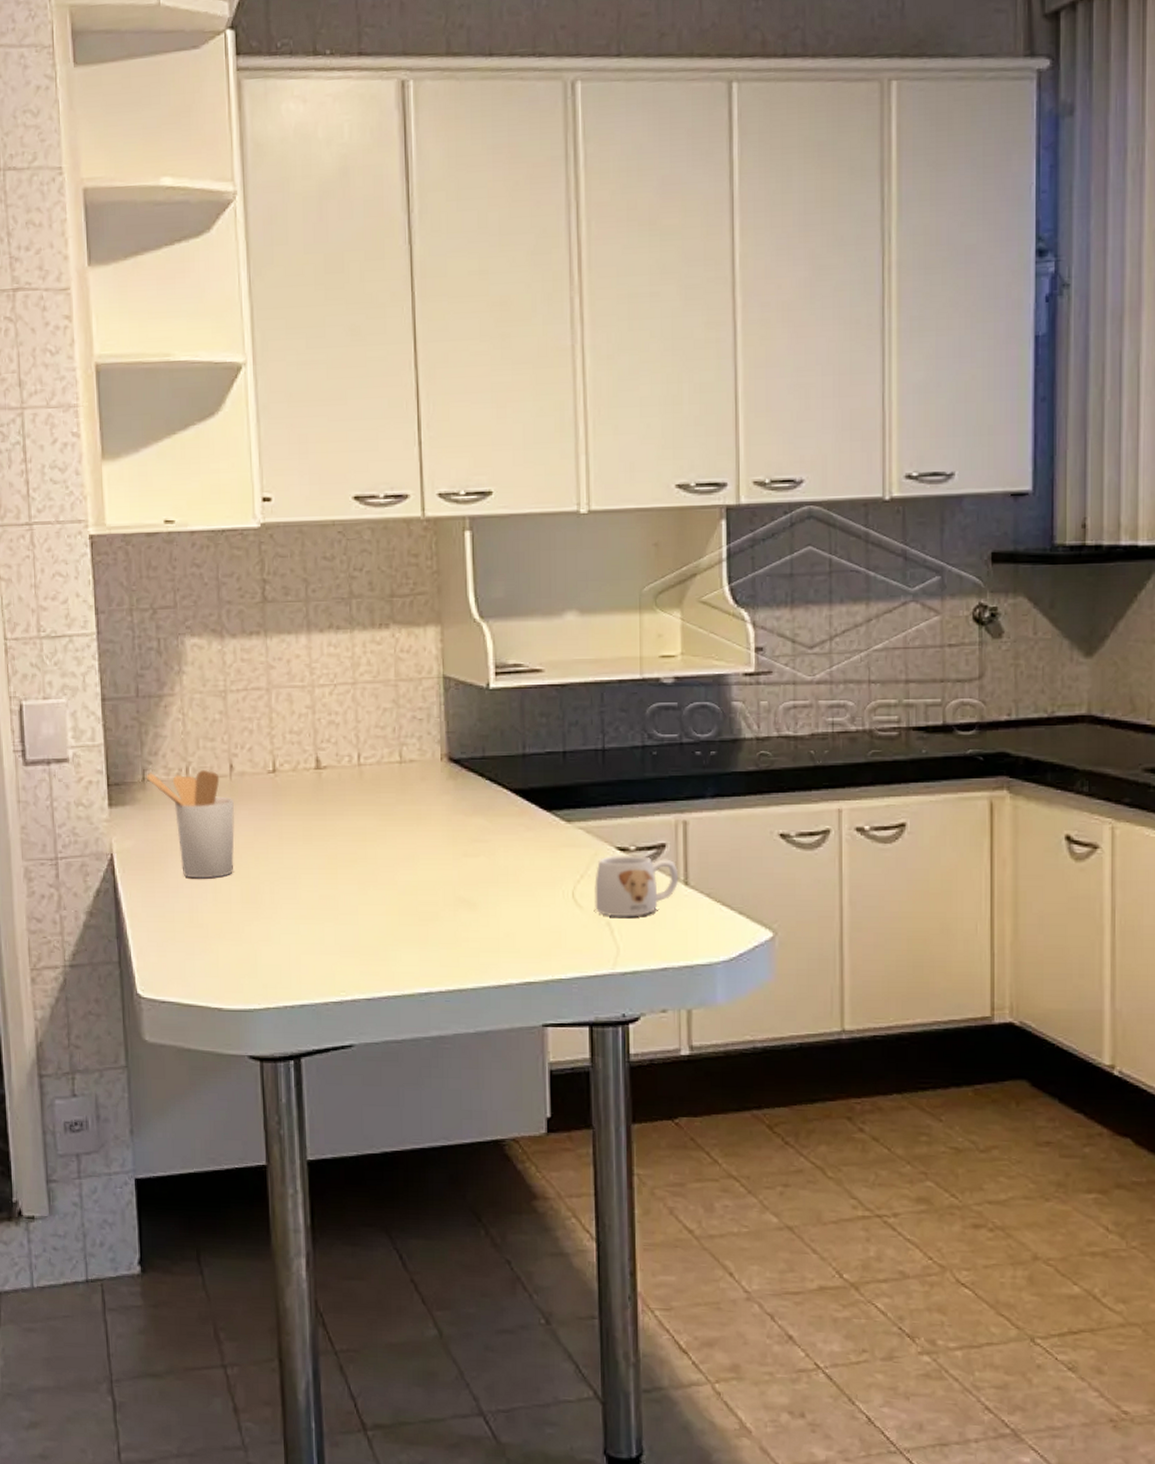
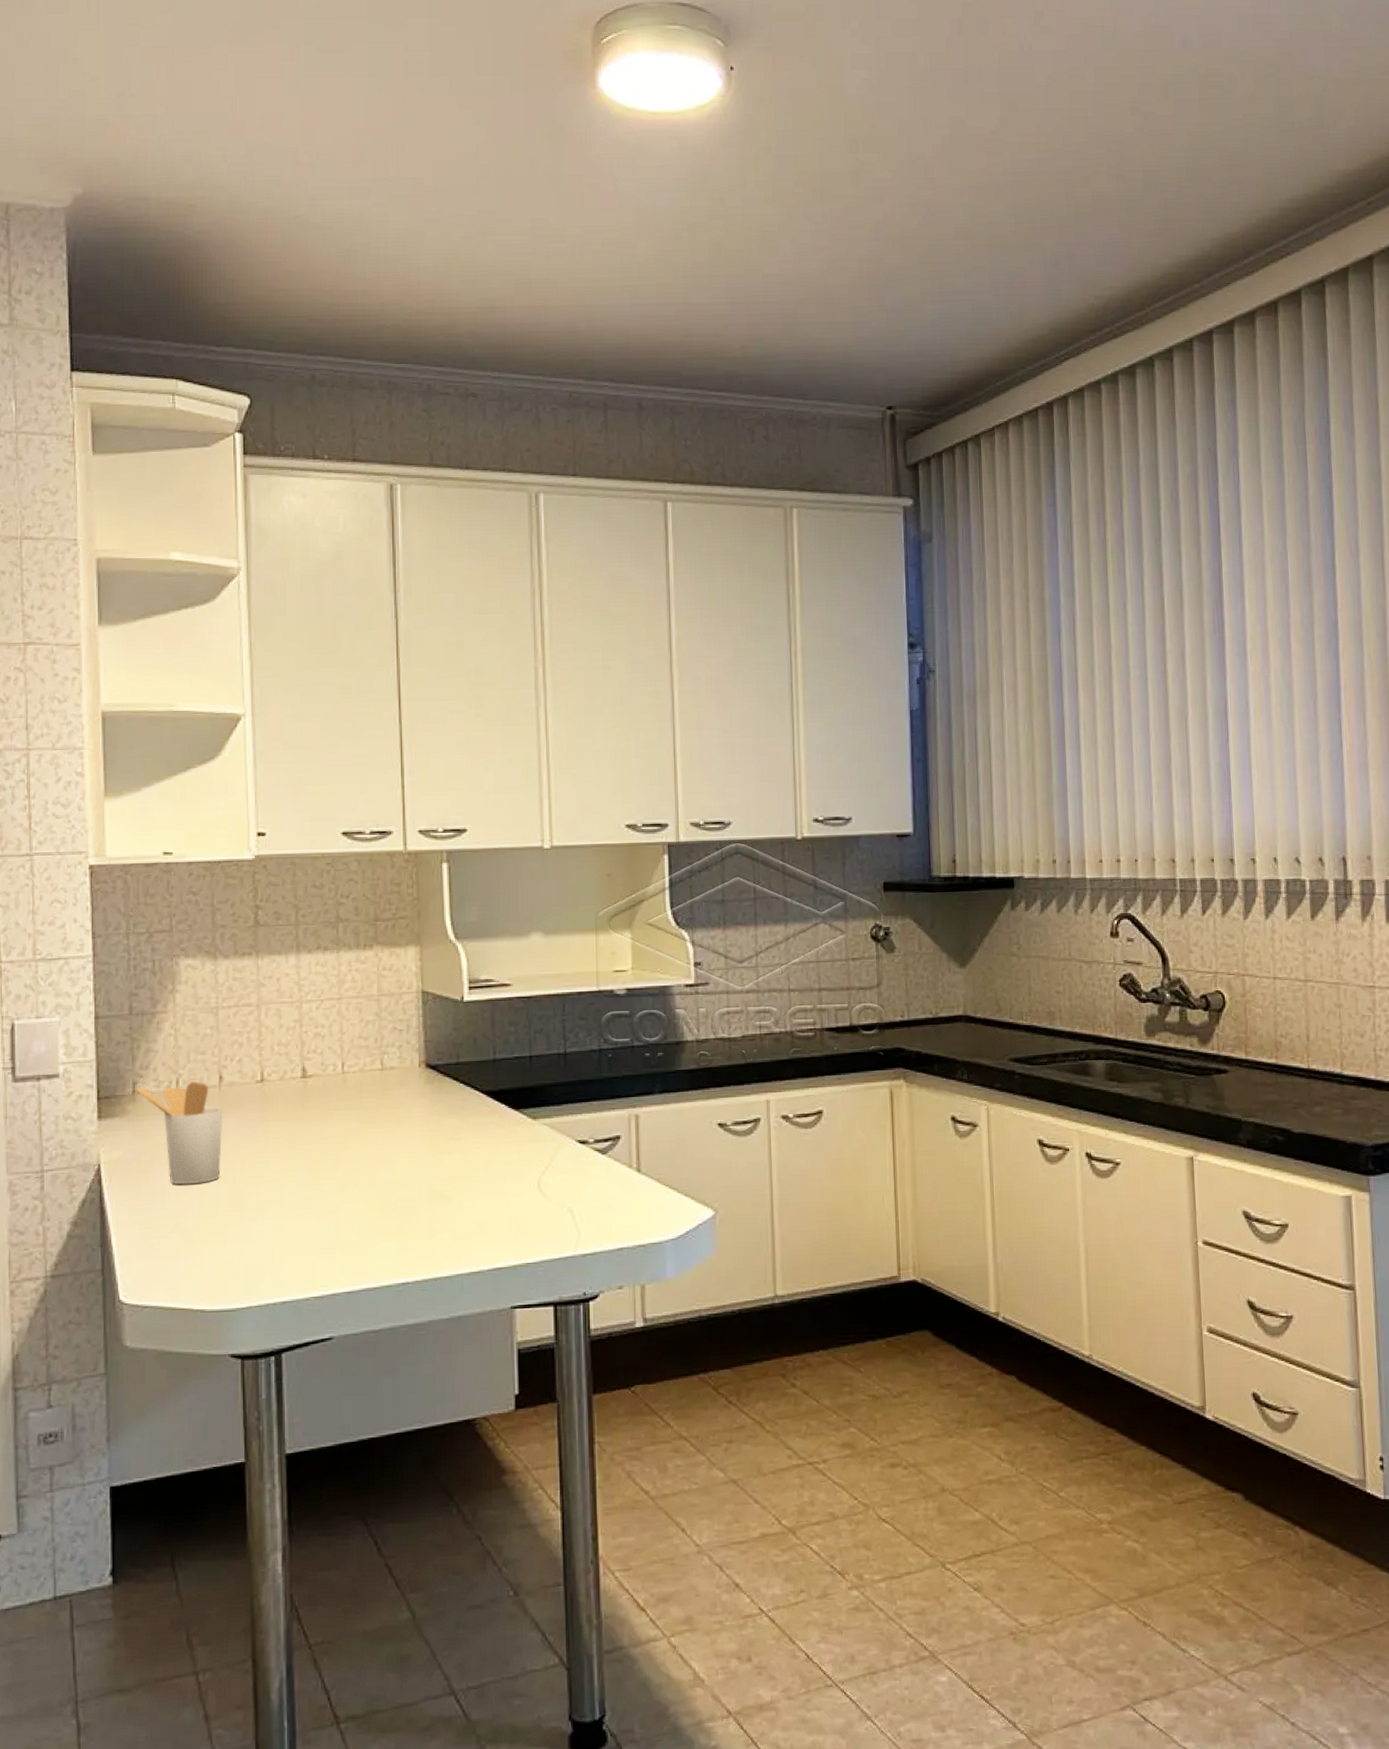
mug: present [595,855,679,917] -> none [558,1146,632,1204]

